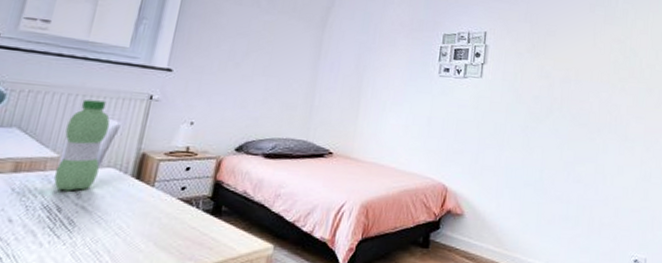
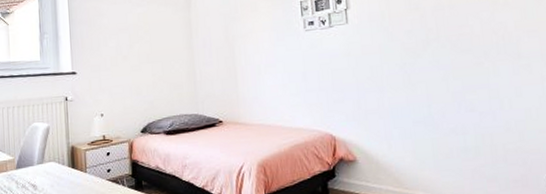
water bottle: present [53,99,110,192] -> none [13,109,44,186]

